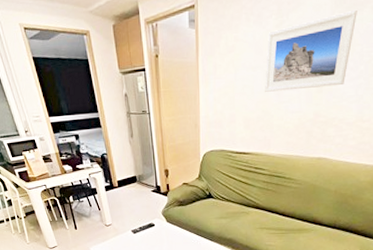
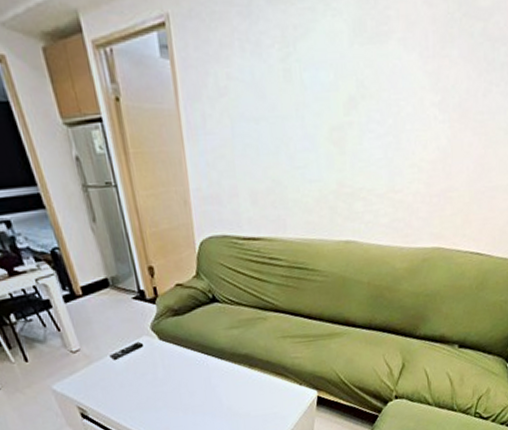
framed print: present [265,9,357,92] -> none [271,41,381,154]

